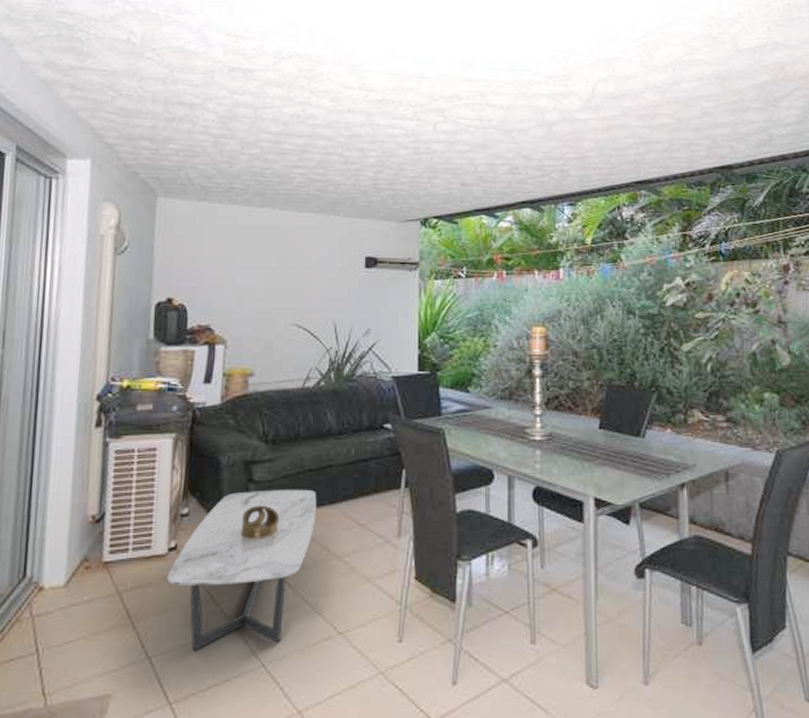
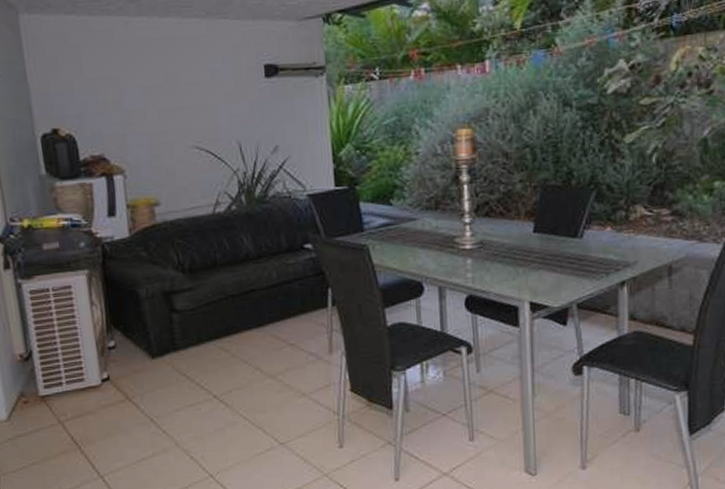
coffee table: present [167,489,317,651] -> none [105,314,245,468]
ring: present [241,505,280,540] -> none [169,333,208,366]

